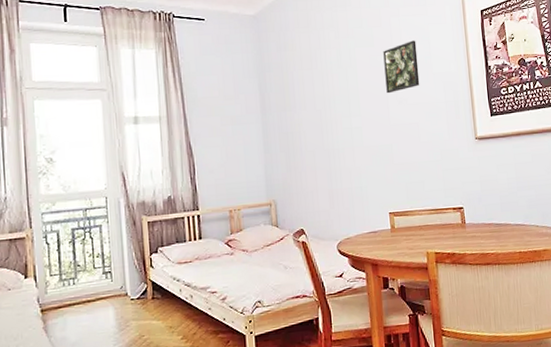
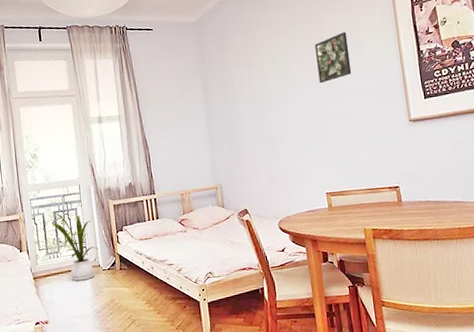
house plant: none [68,230,126,314] -> present [51,213,98,281]

